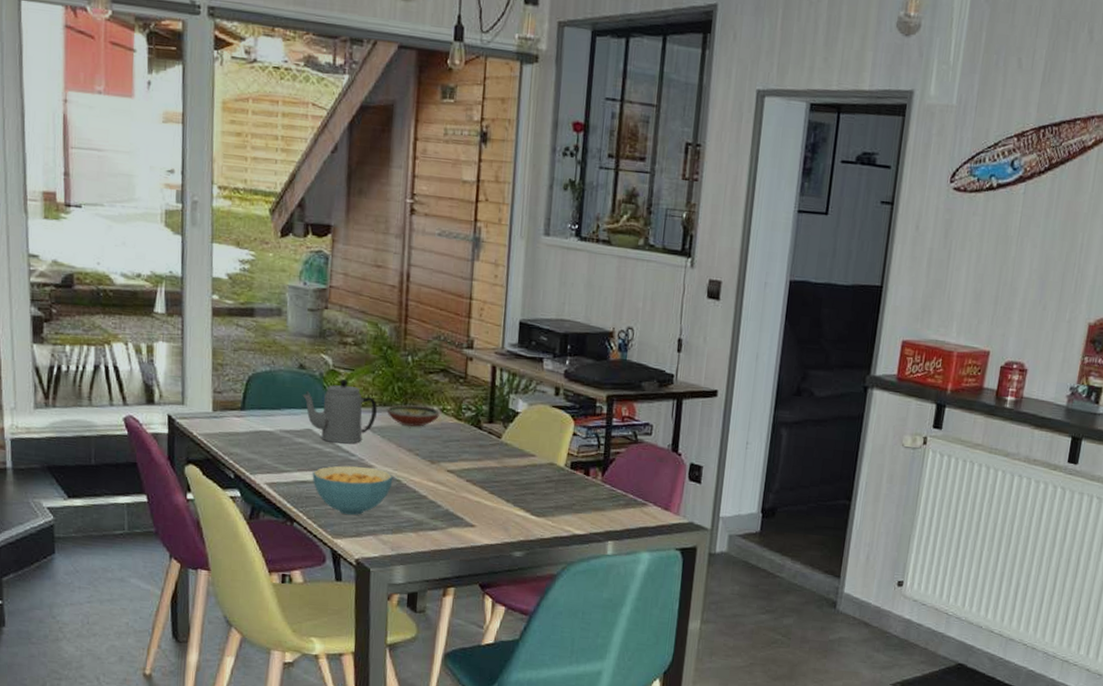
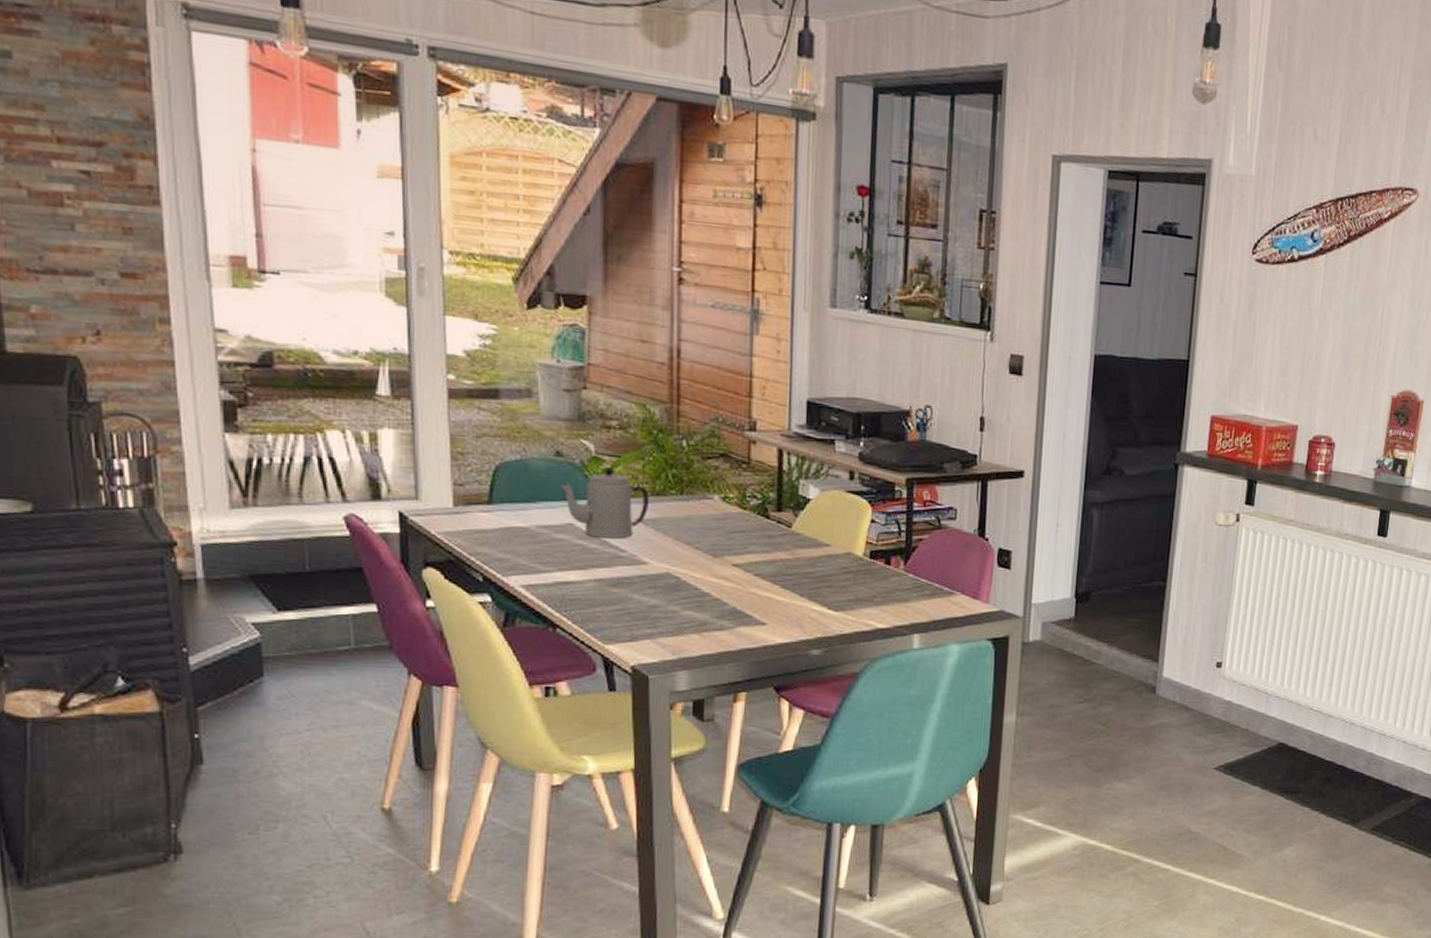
cereal bowl: present [312,465,393,516] -> none [576,562,671,618]
decorative bowl: present [386,405,441,427] -> none [659,493,722,518]

